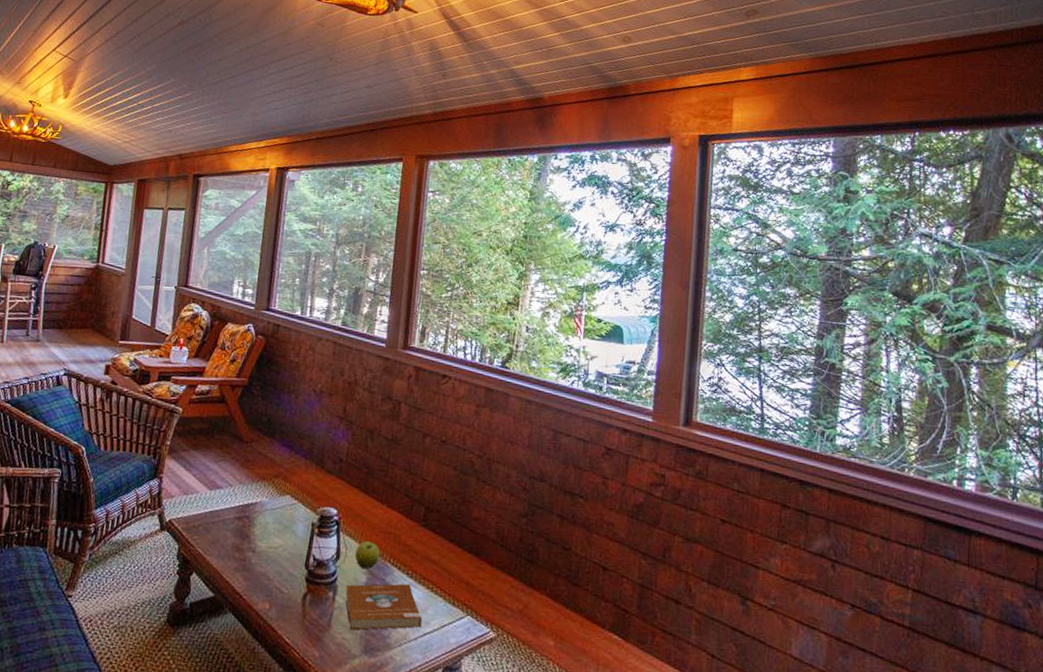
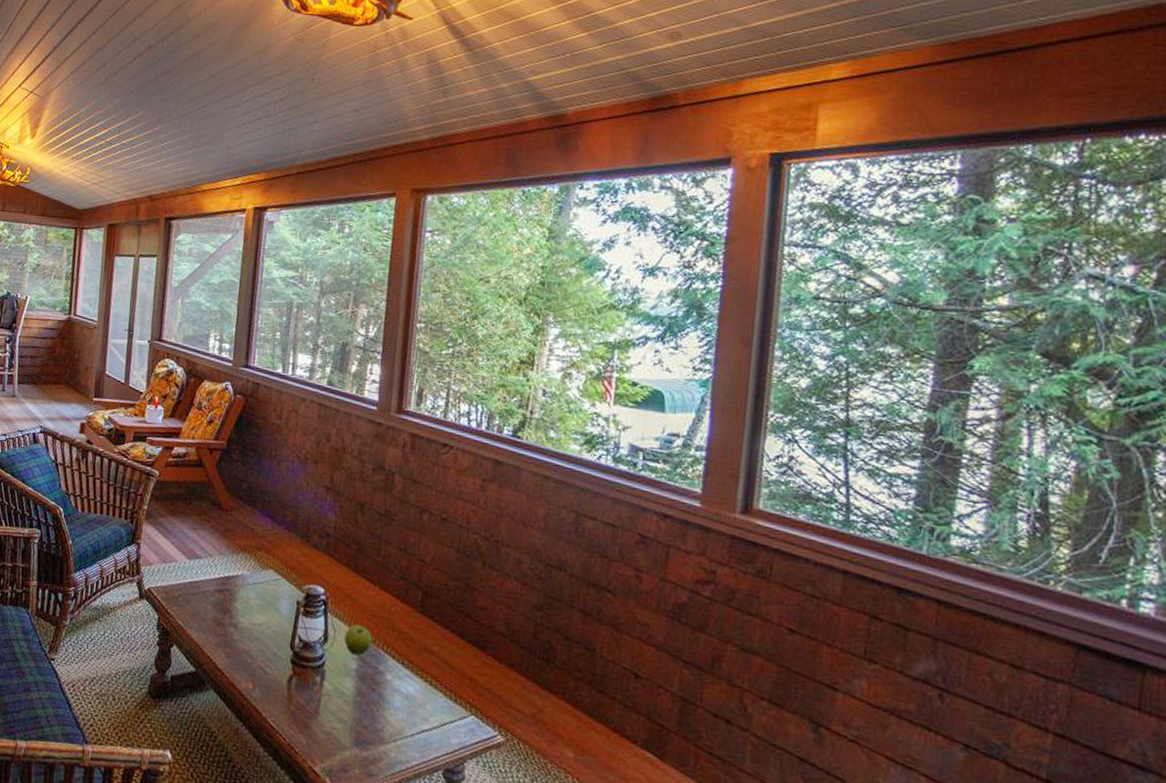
book: present [345,583,422,630] -> none [334,670,419,725]

